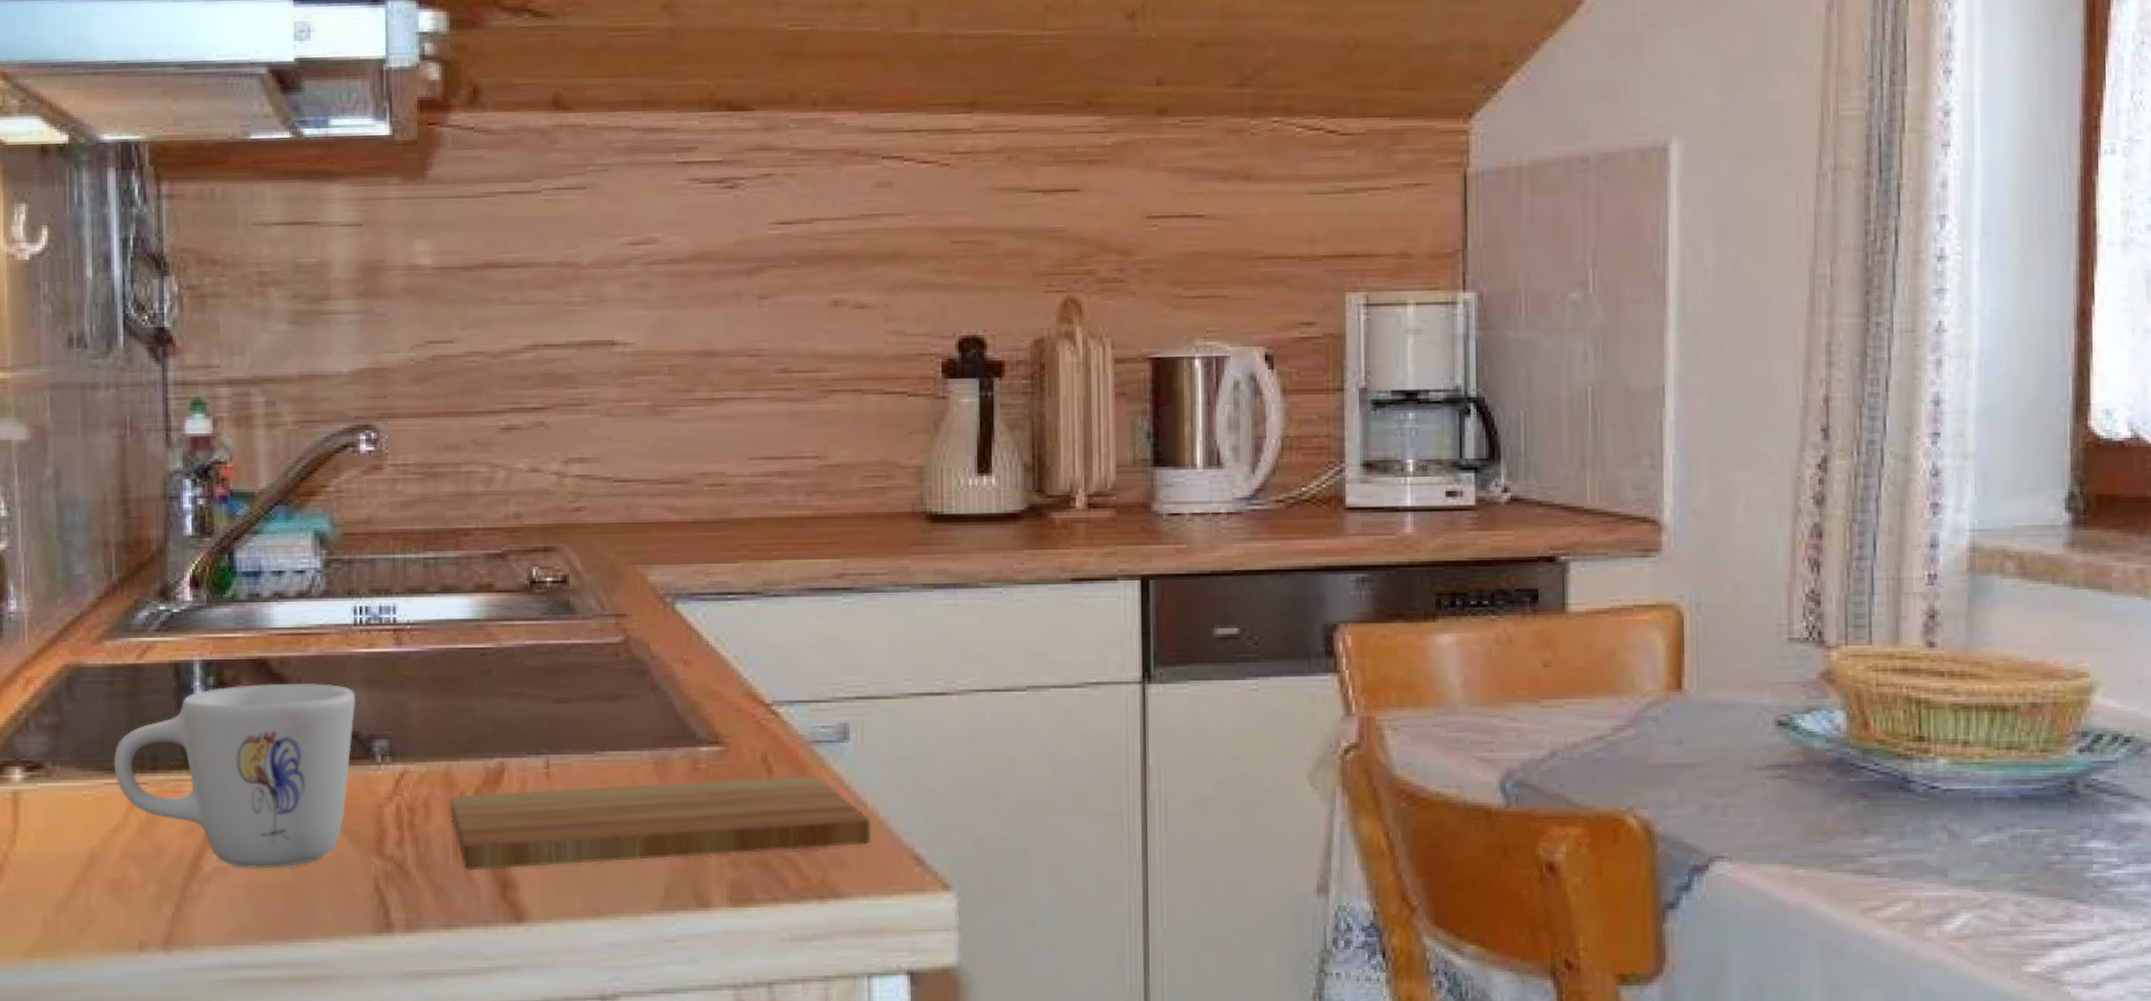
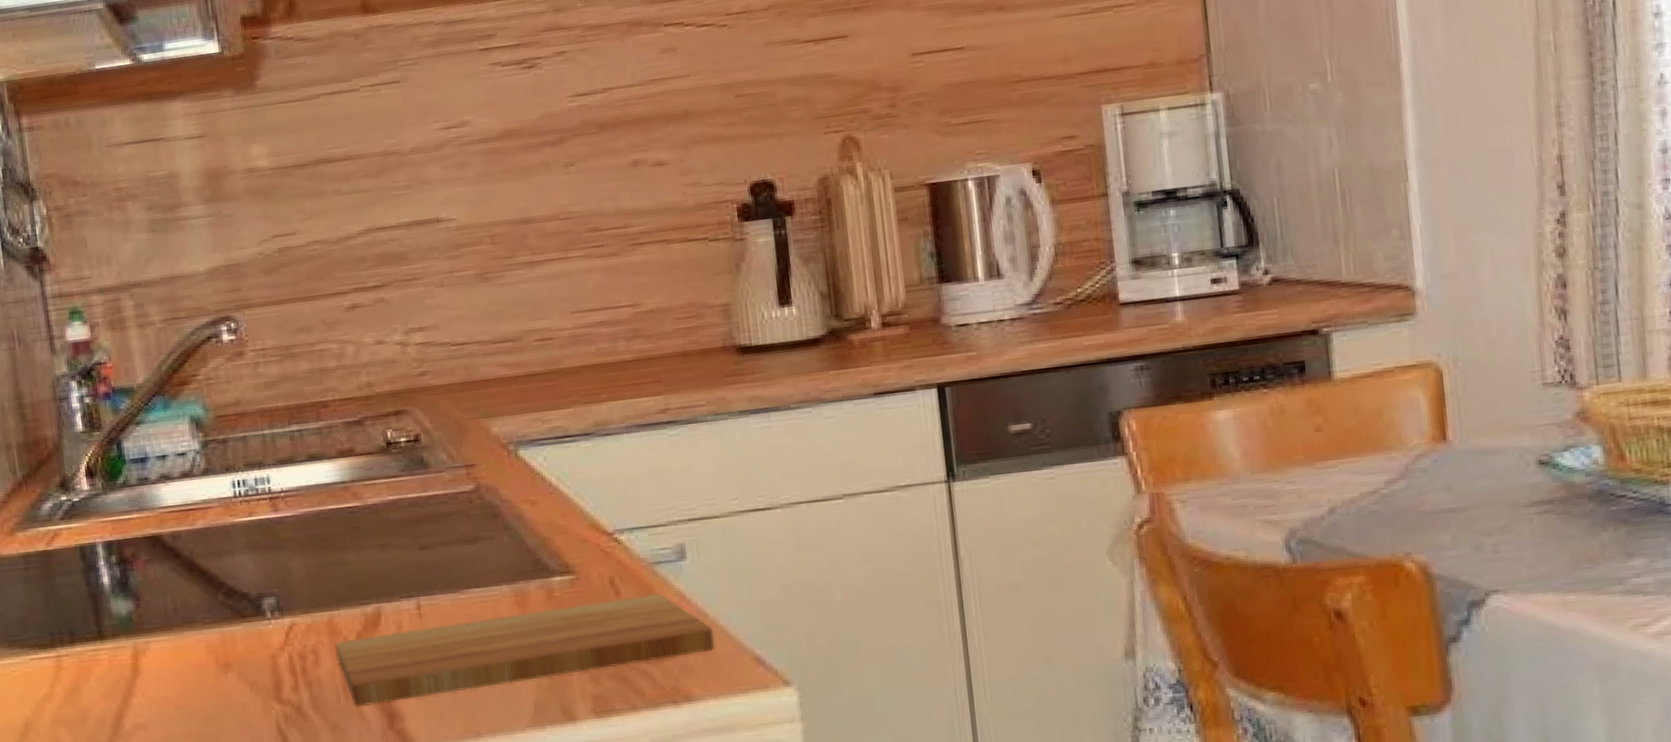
mug: present [113,682,356,869] -> none [36,552,244,723]

